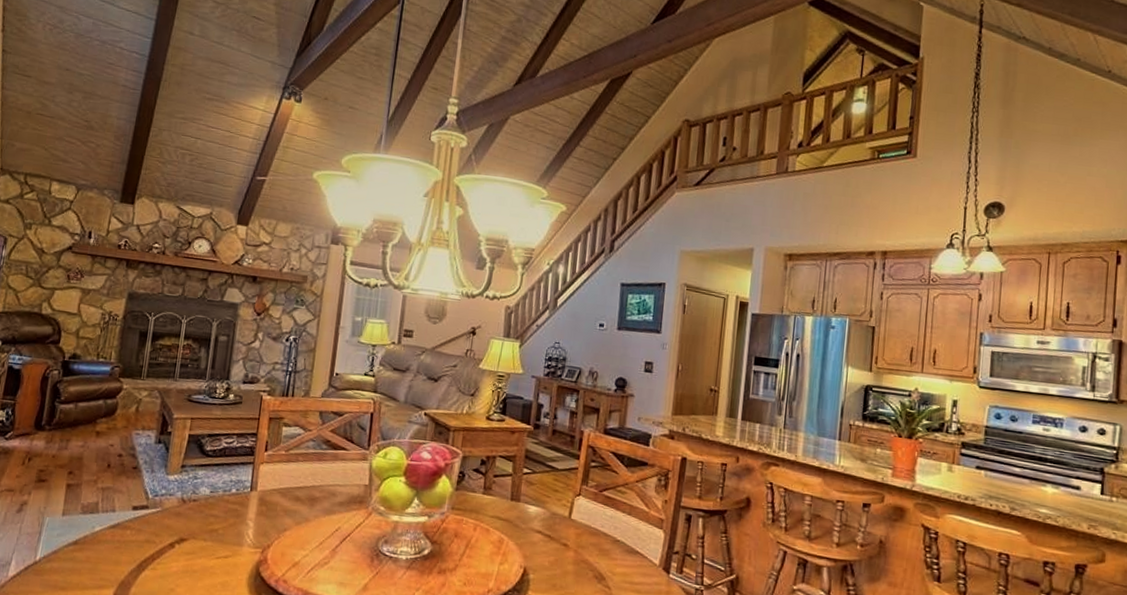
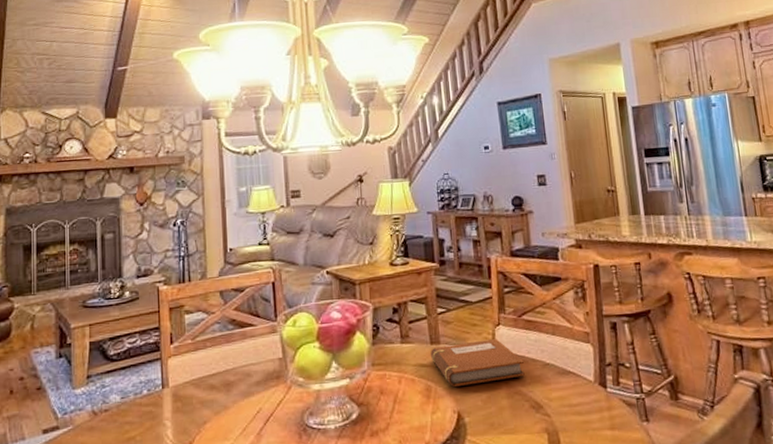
notebook: none [509,504,596,548] -> present [431,339,526,387]

